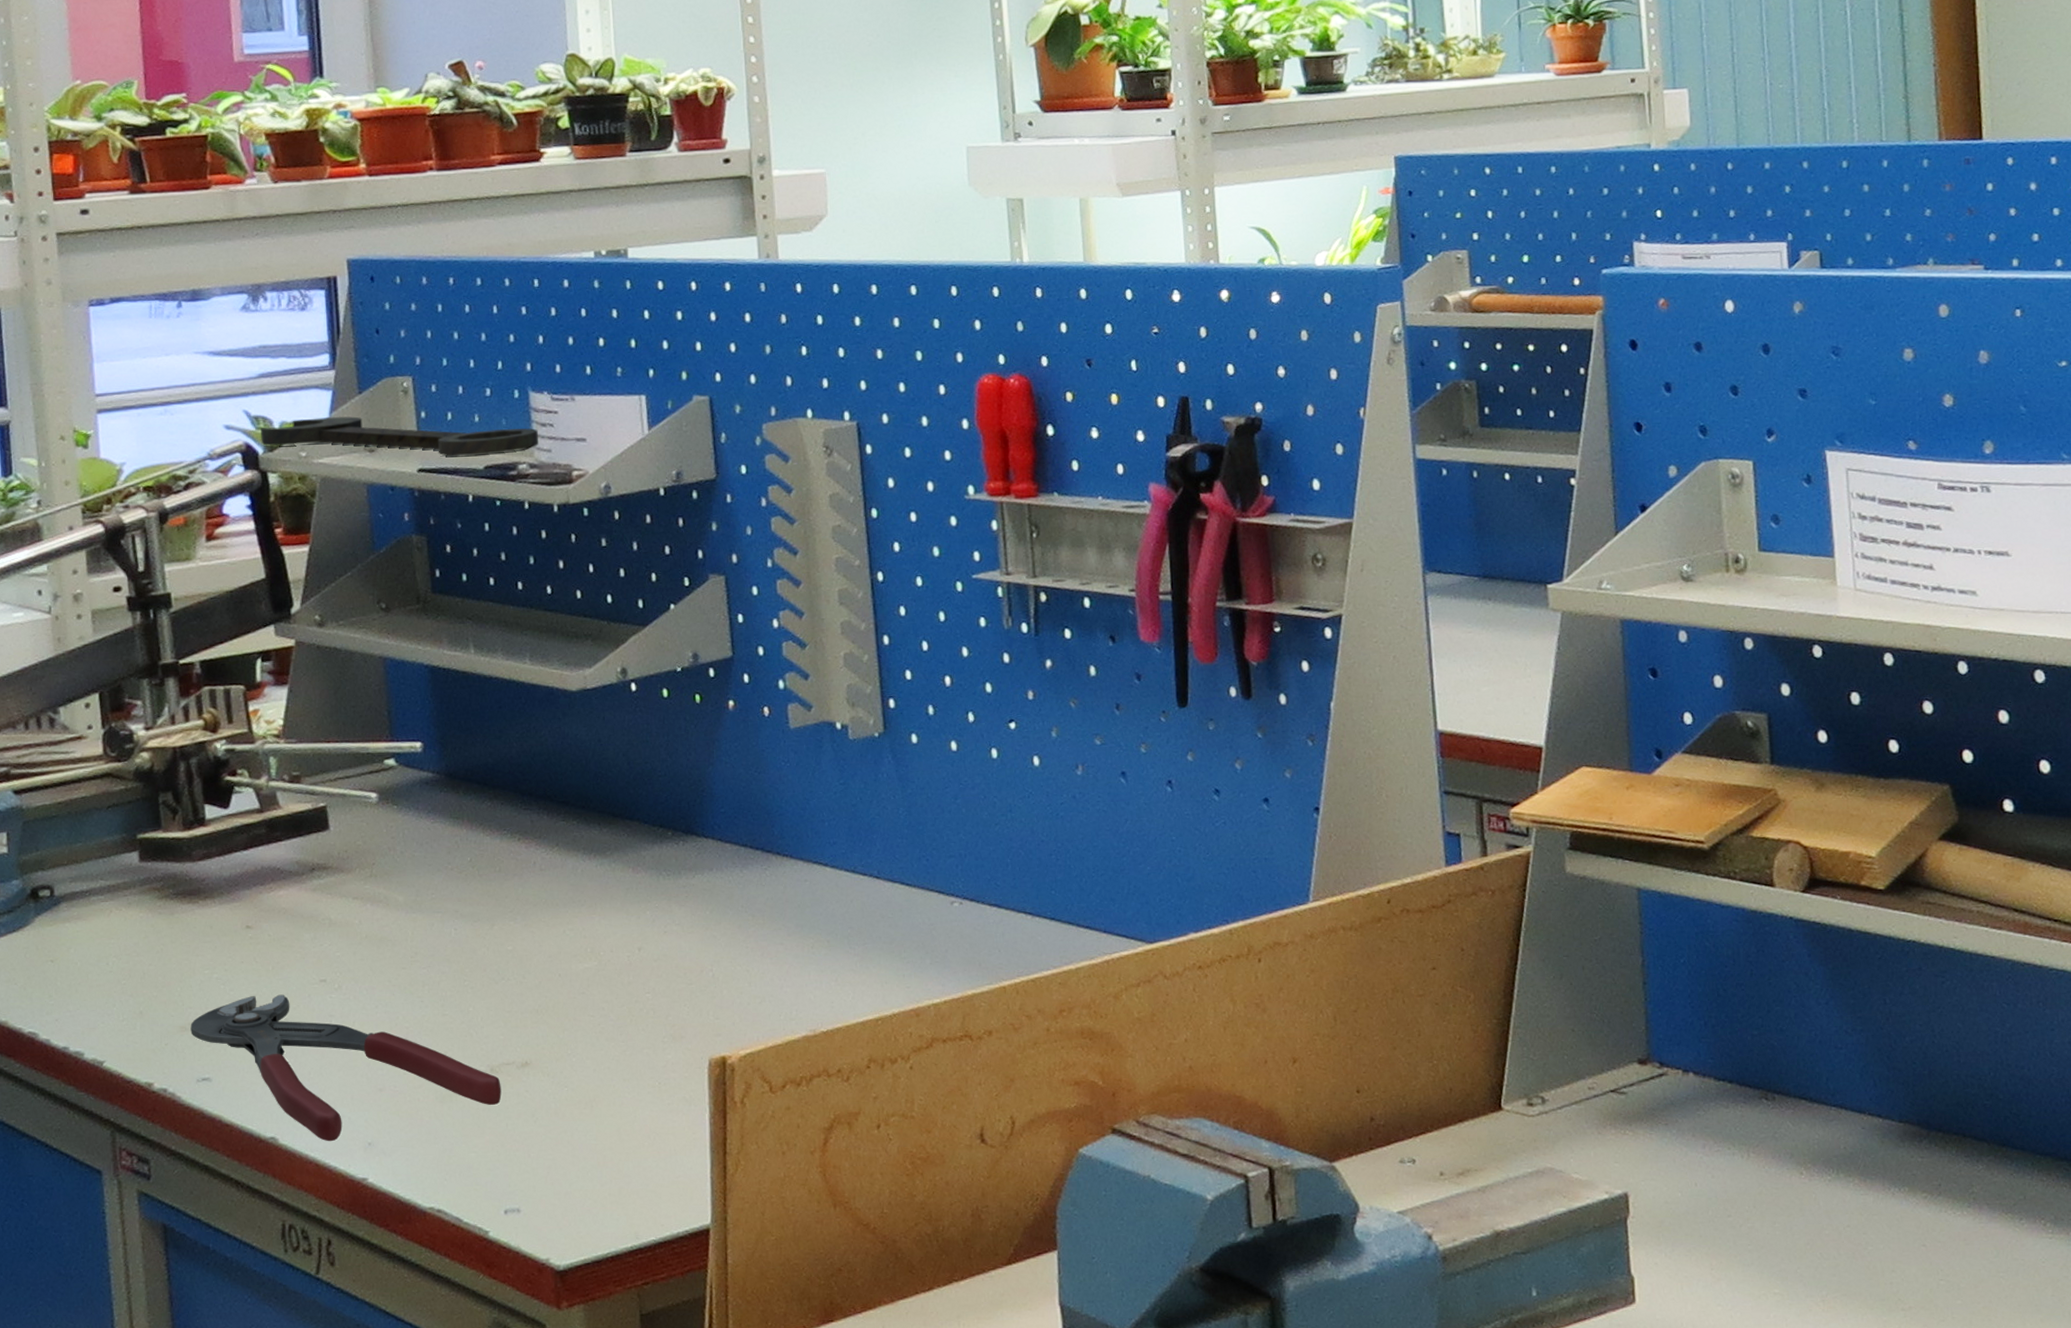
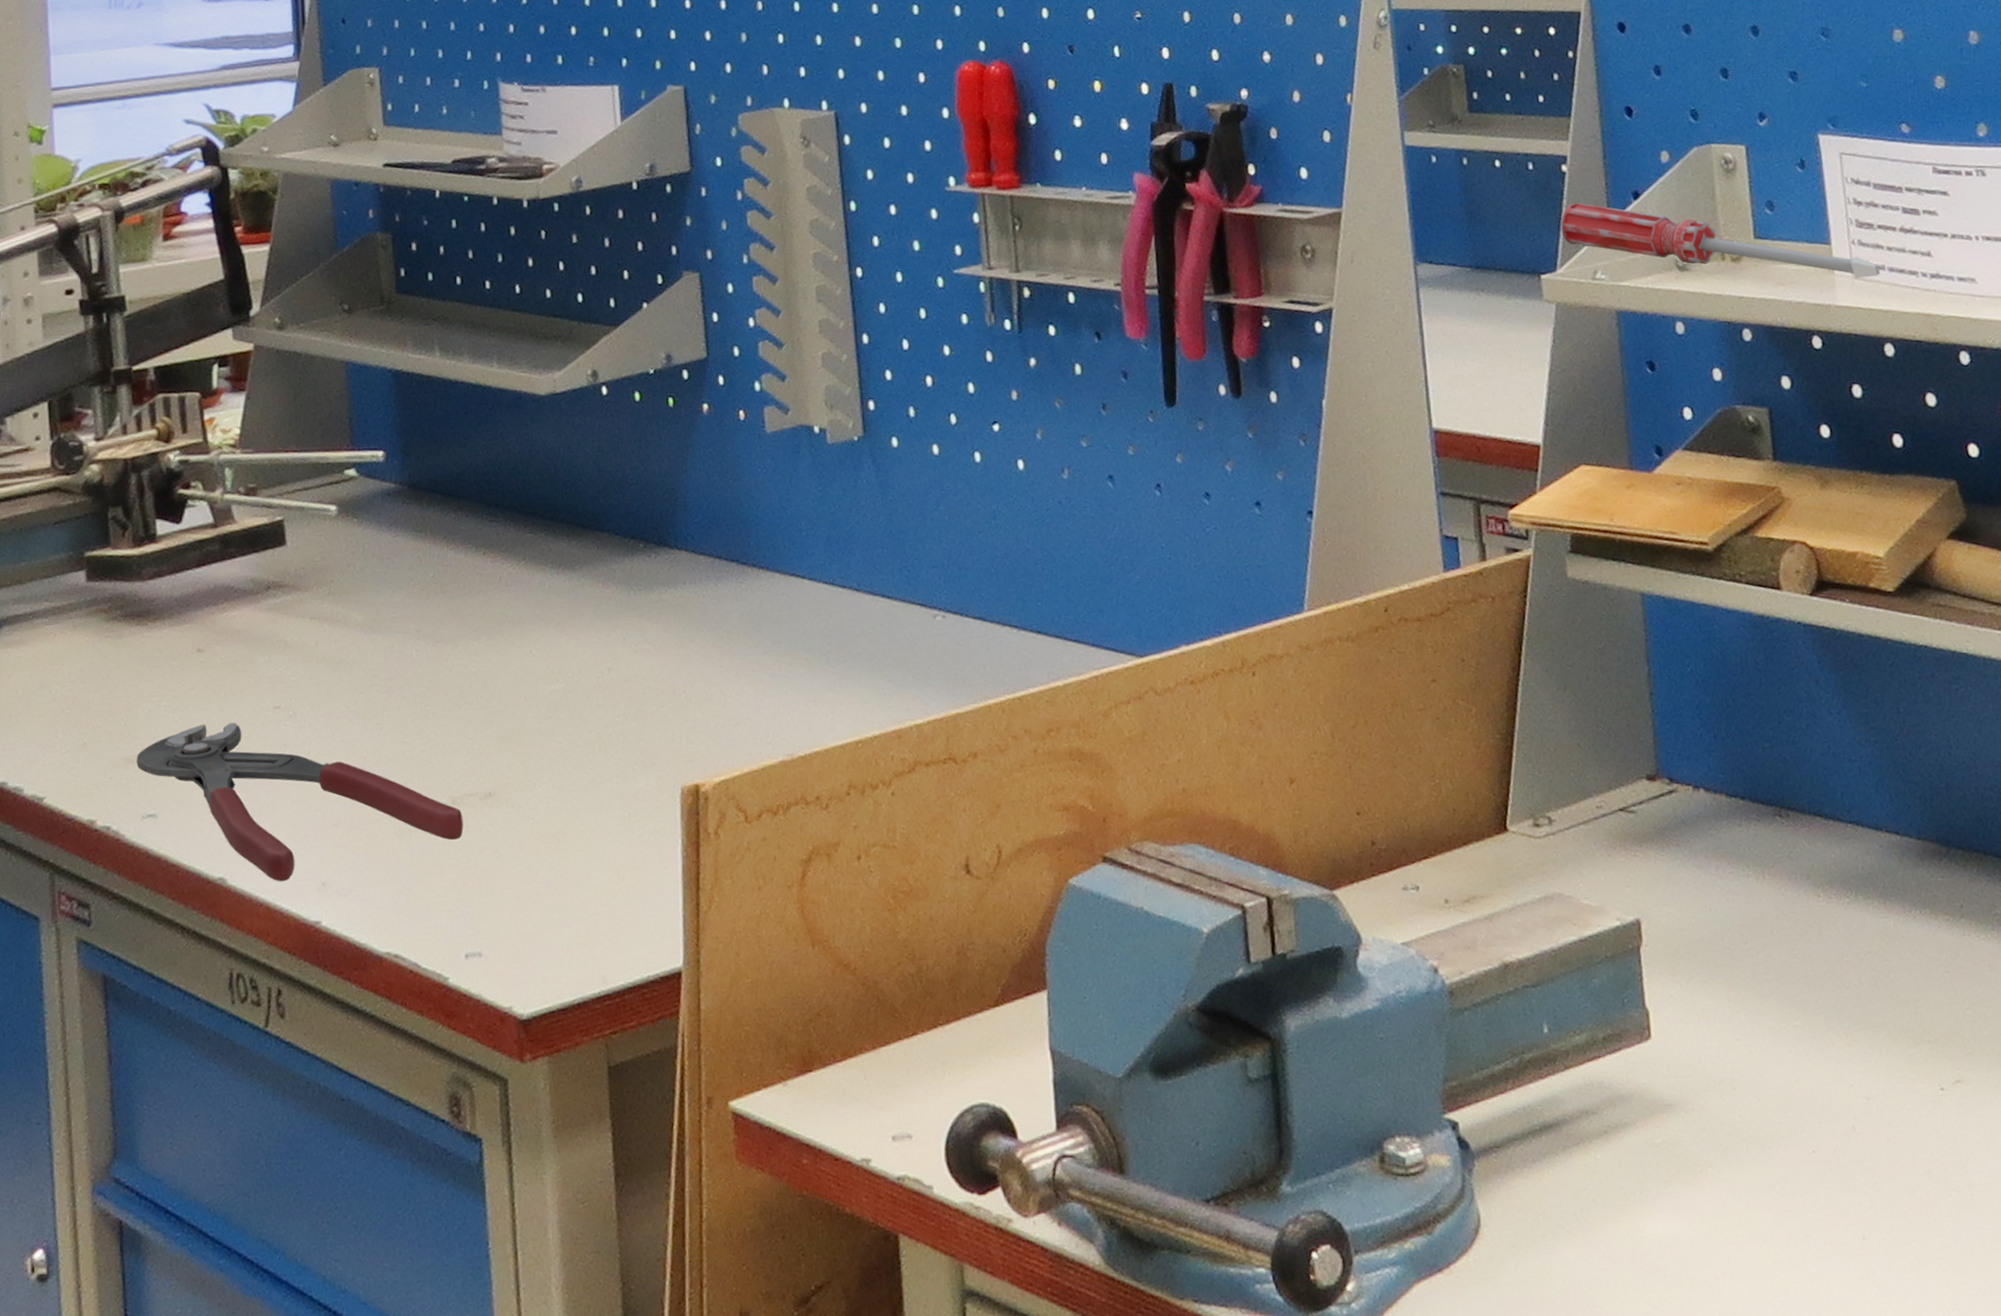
wrench: present [261,416,538,456] -> none [222,109,508,150]
screwdriver: none [1568,515,1882,591] -> present [1560,203,1880,279]

